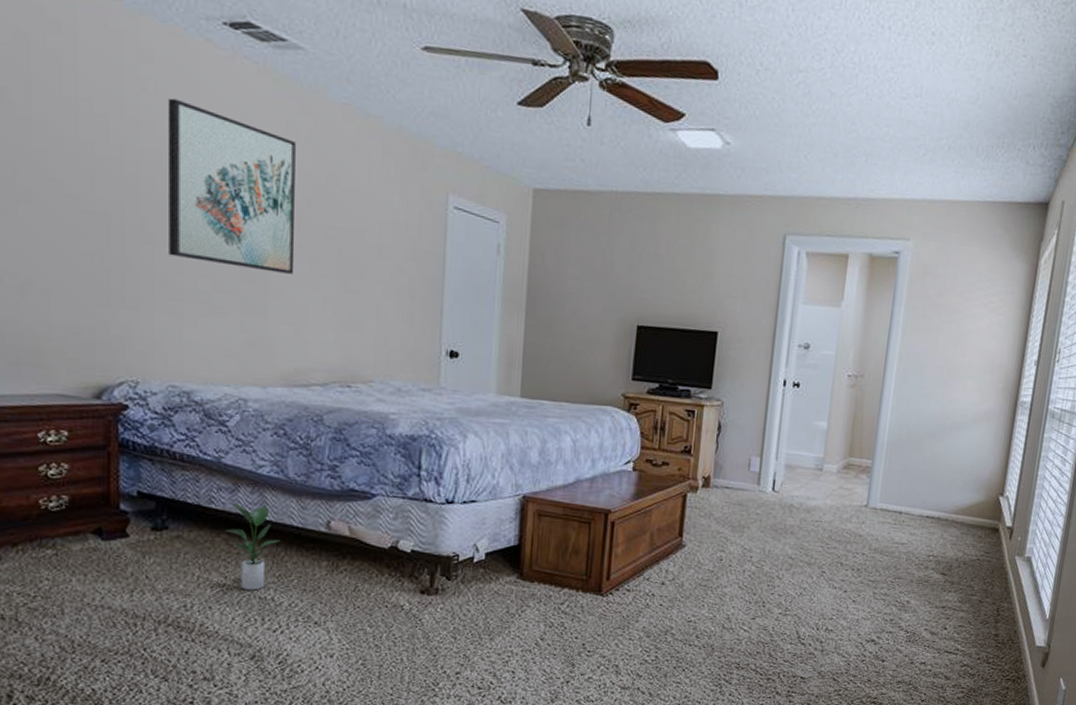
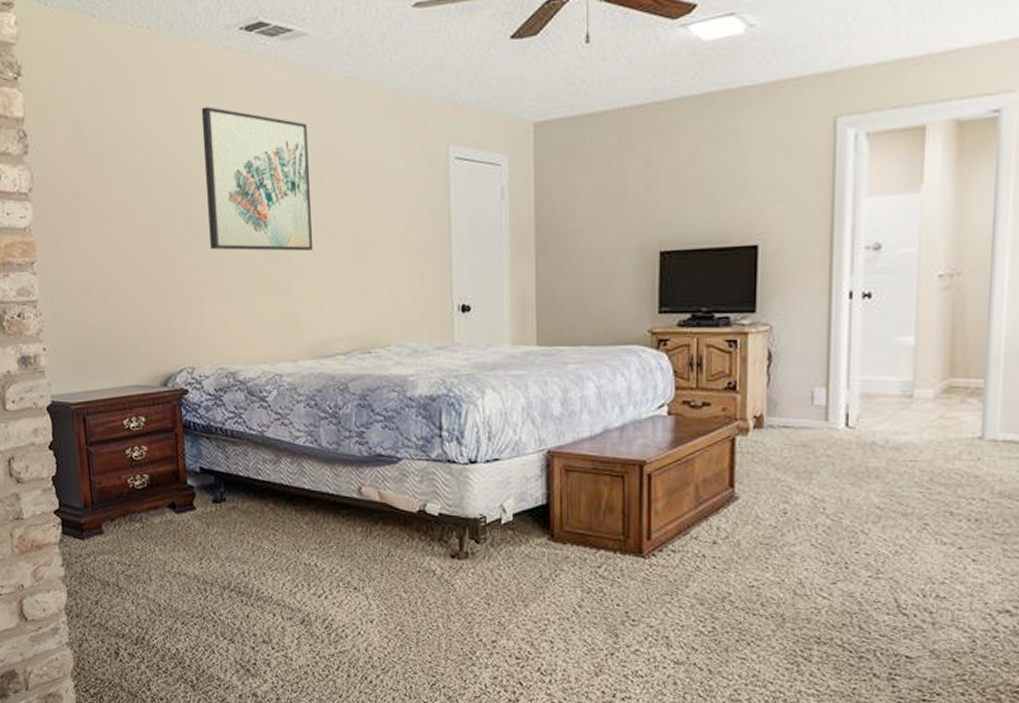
potted plant: present [225,502,281,591] -> none [271,473,319,557]

